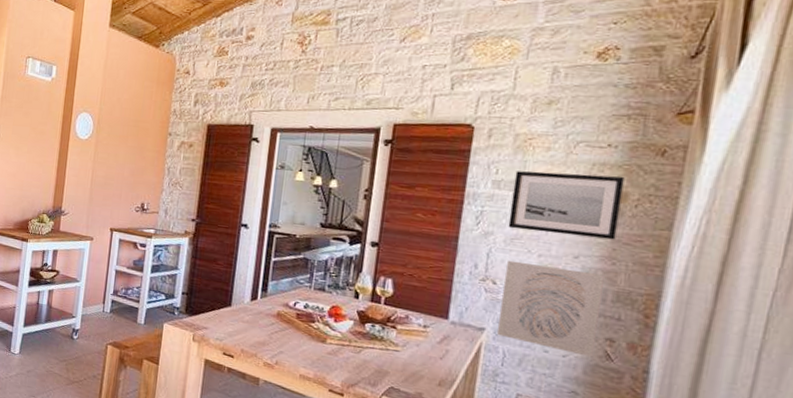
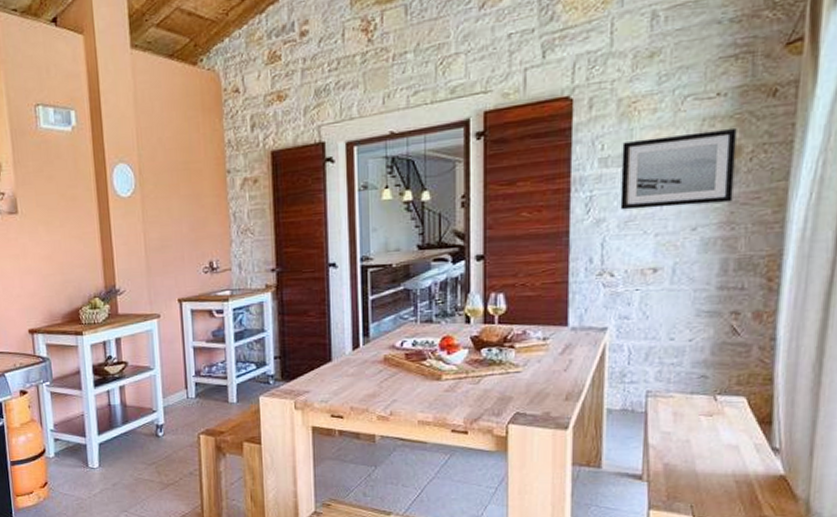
wall art: present [496,260,605,358] -> none [619,243,724,336]

